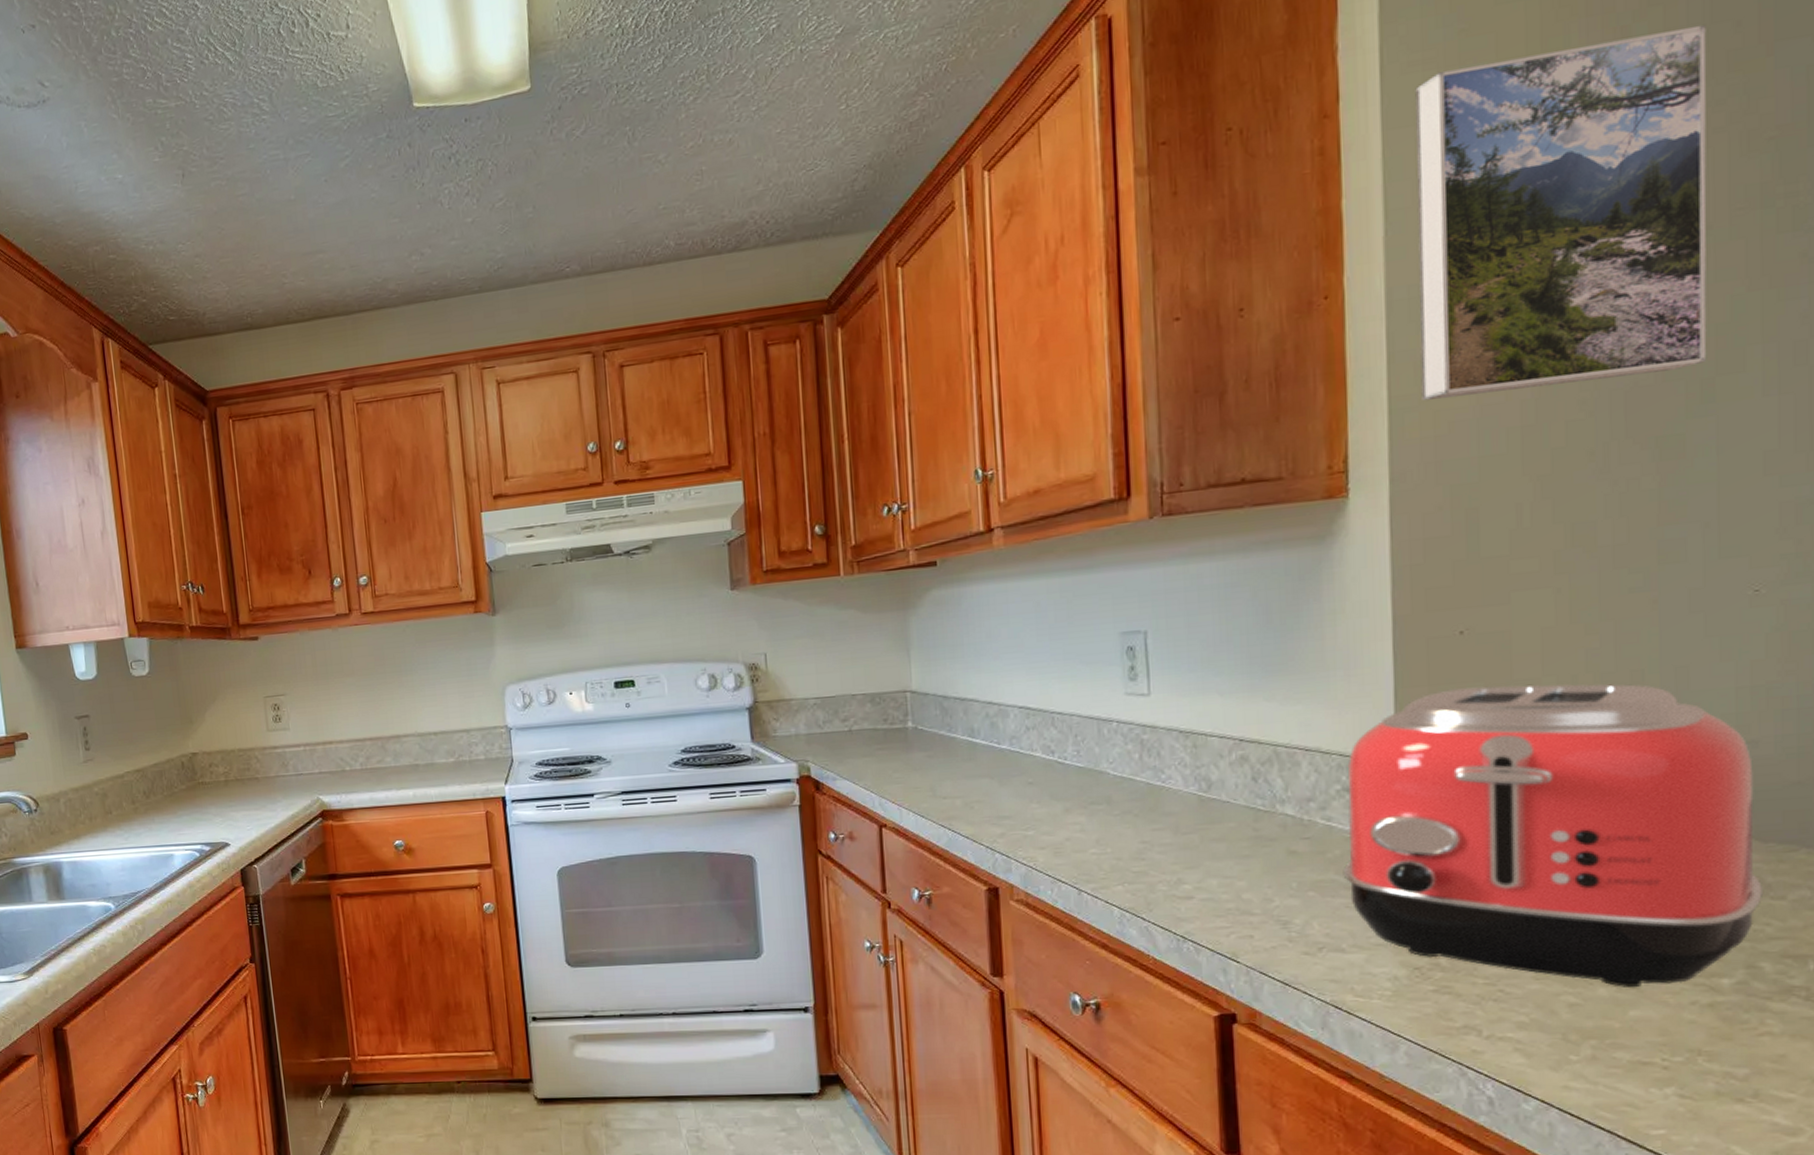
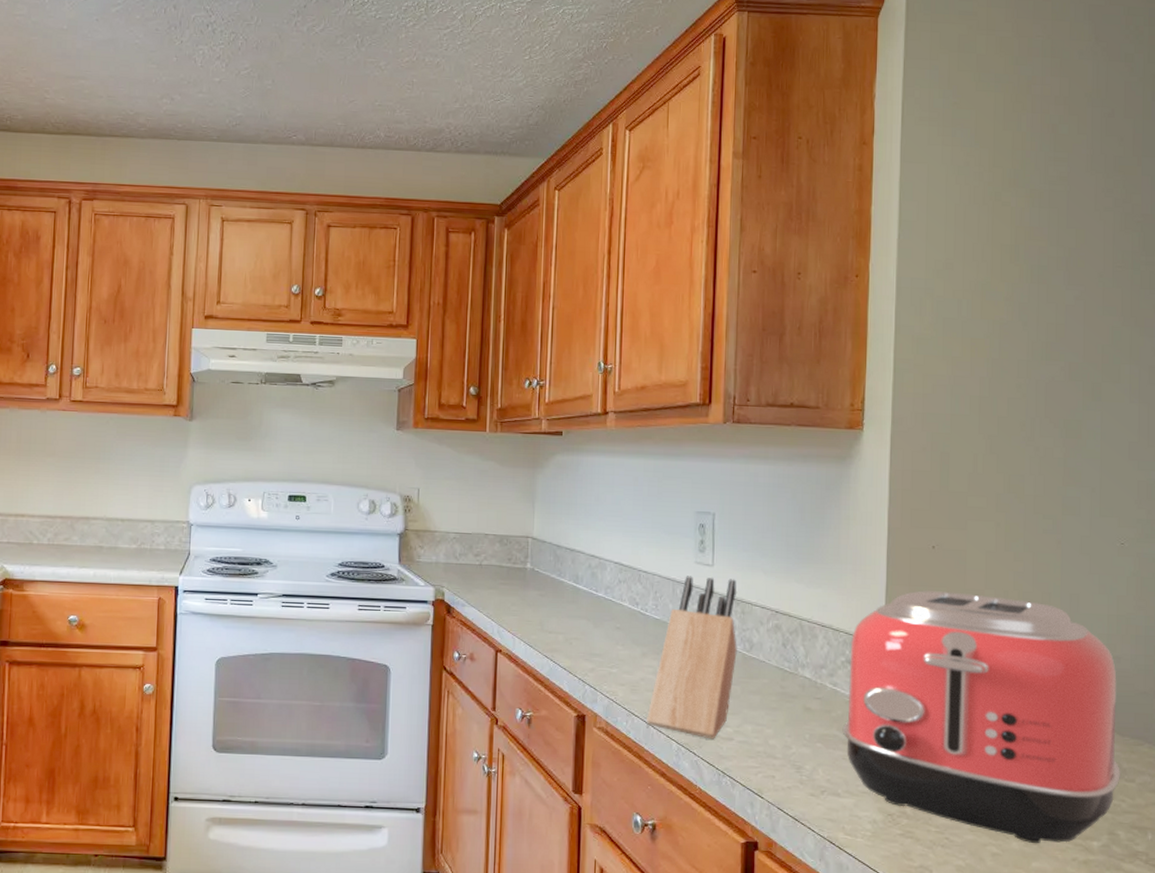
knife block: none [1077,707,1191,900] -> present [647,576,738,740]
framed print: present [1415,24,1707,400] -> none [916,129,1103,373]

